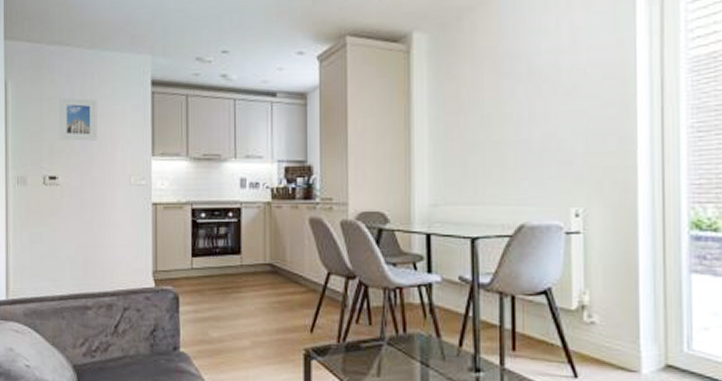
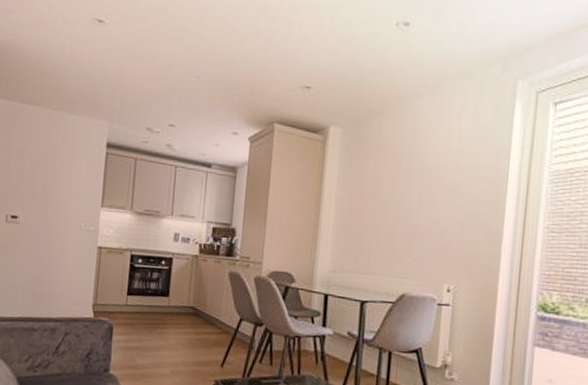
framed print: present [59,98,97,141] -> none [23,150,59,189]

